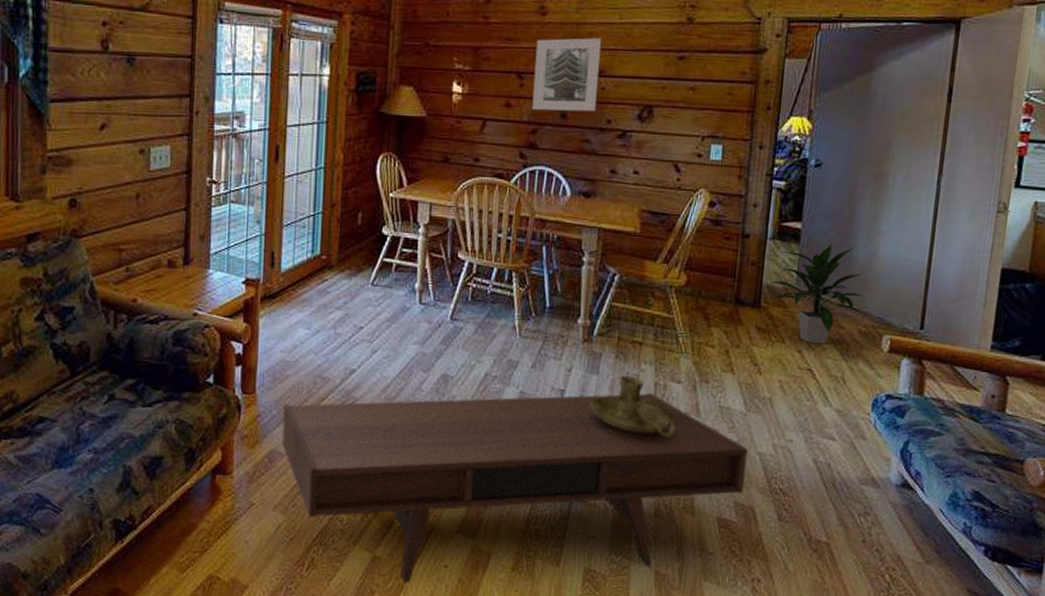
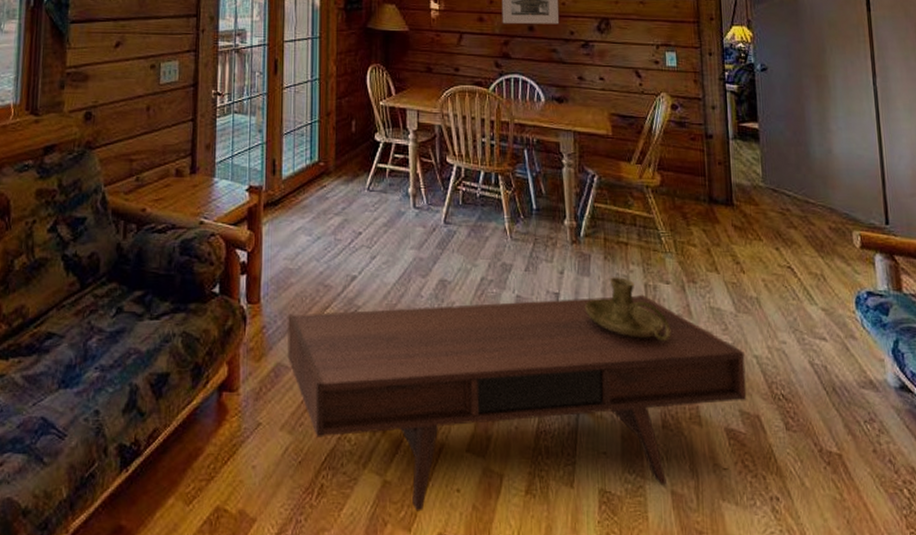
indoor plant: present [769,244,865,344] -> none [738,142,831,241]

